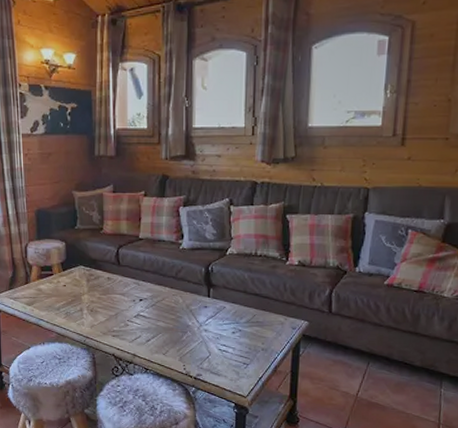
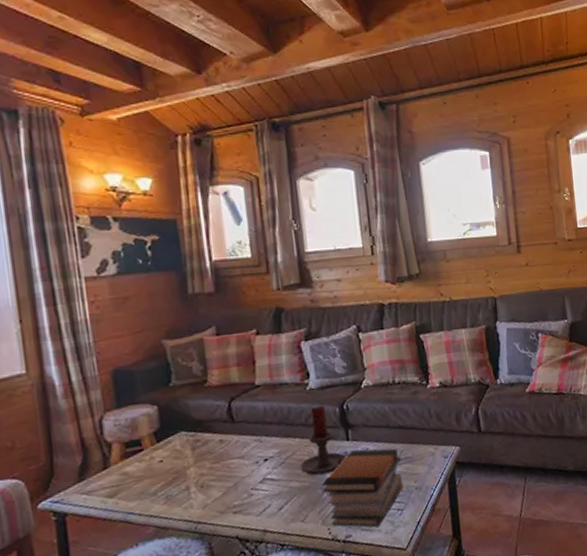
candle holder: none [167,263,208,321] -> present [300,405,349,476]
book stack: none [183,306,253,374] -> present [322,448,404,528]

